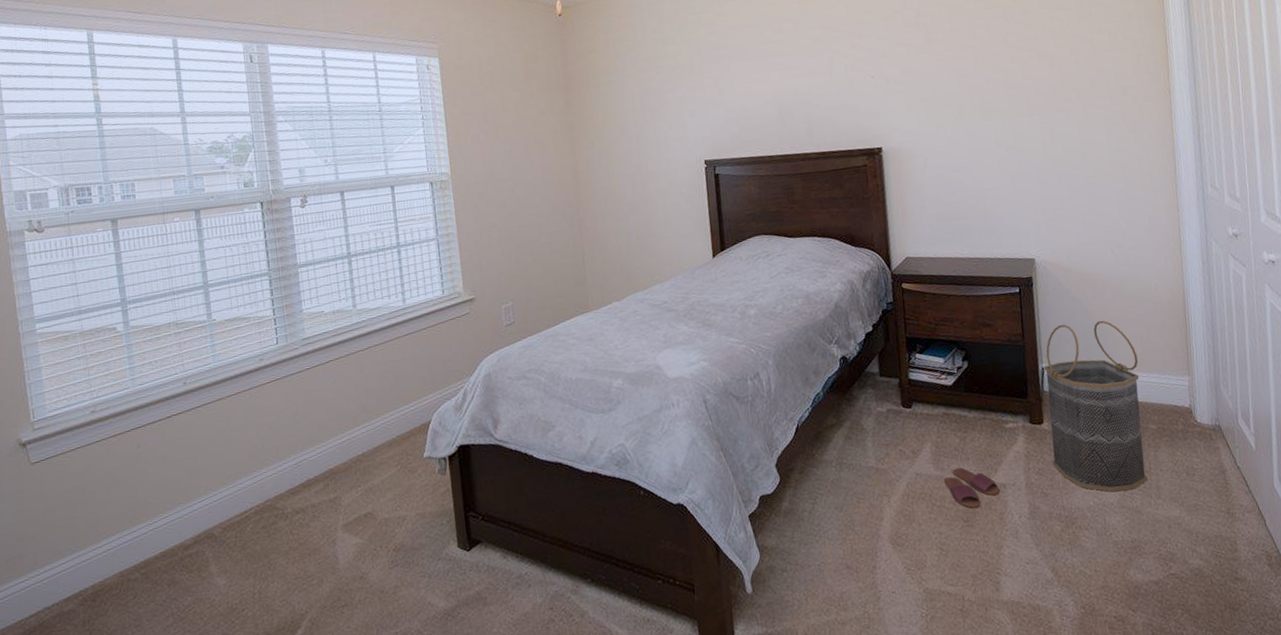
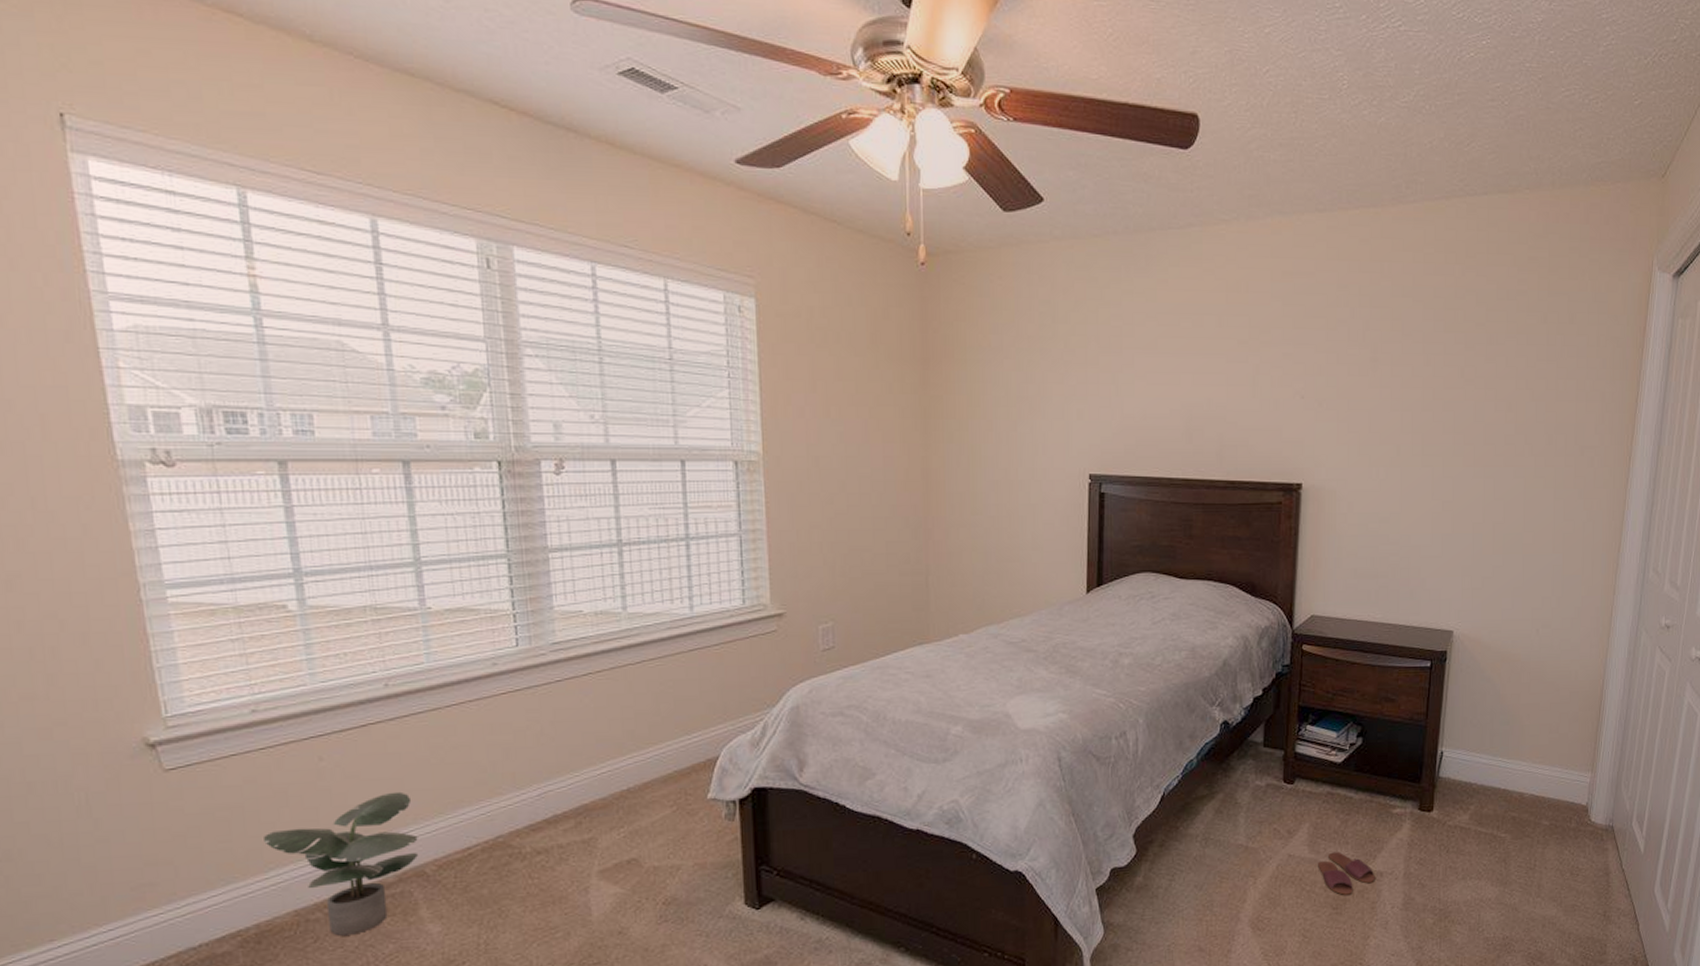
potted plant: none [98,468,209,592] -> present [264,791,419,936]
basket: present [1043,320,1148,493] -> none [1435,705,1543,888]

